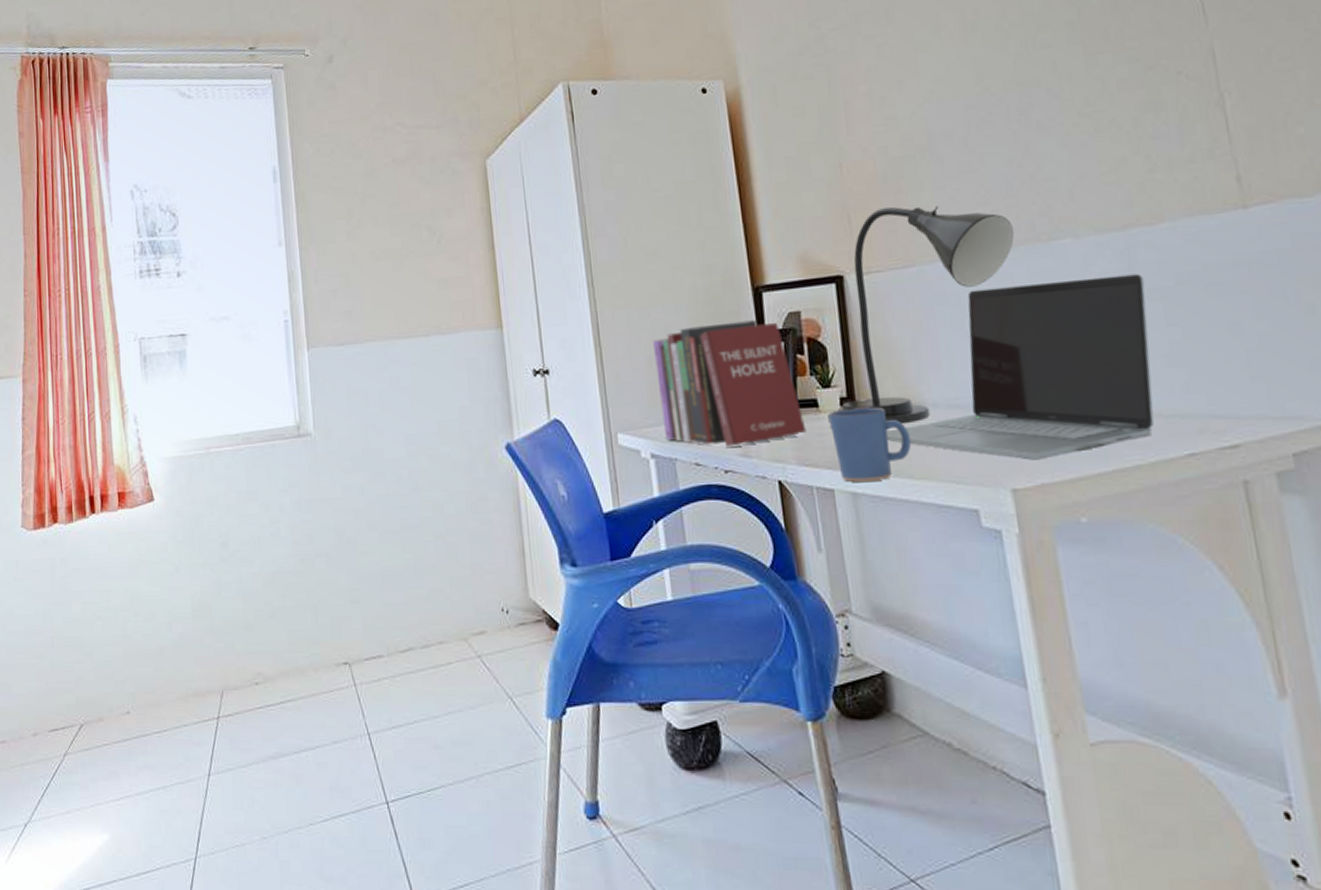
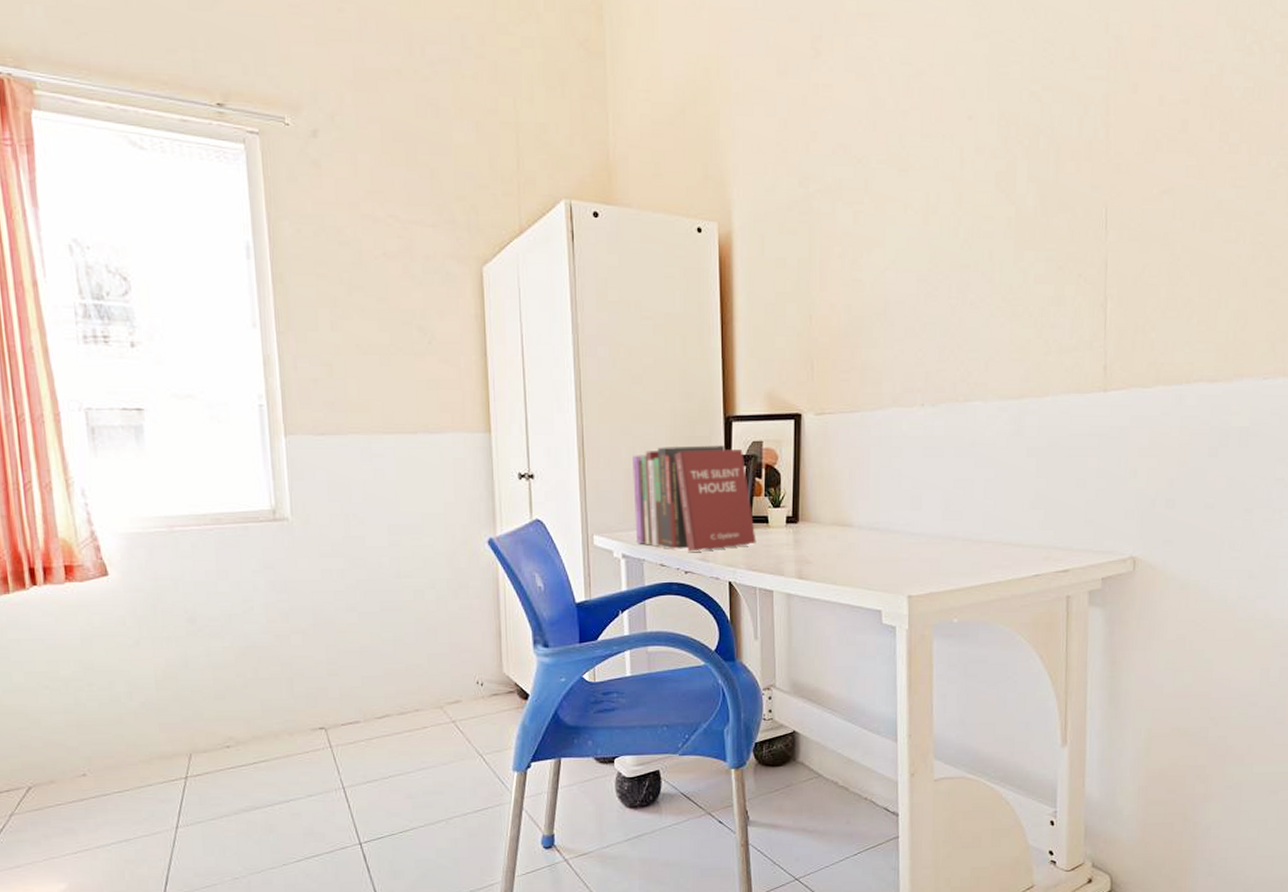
desk lamp: present [828,206,1014,425] -> none [775,359,939,541]
mug: present [828,407,912,483] -> none [775,526,838,586]
laptop: present [886,274,1155,460] -> none [820,435,1027,574]

